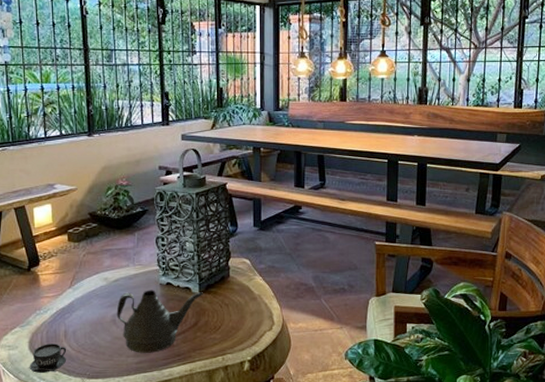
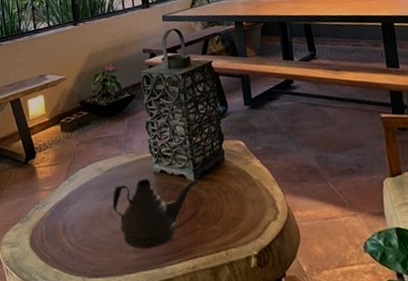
teacup: present [29,343,67,373] -> none [31,239,67,272]

